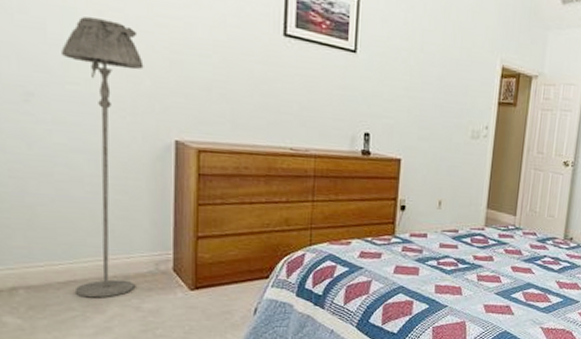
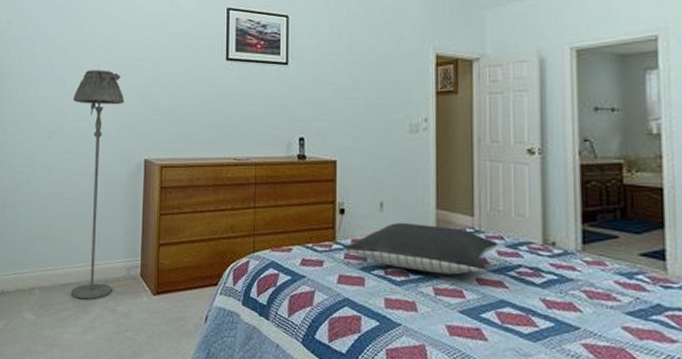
pillow: none [401,219,532,264] -> present [343,222,499,275]

